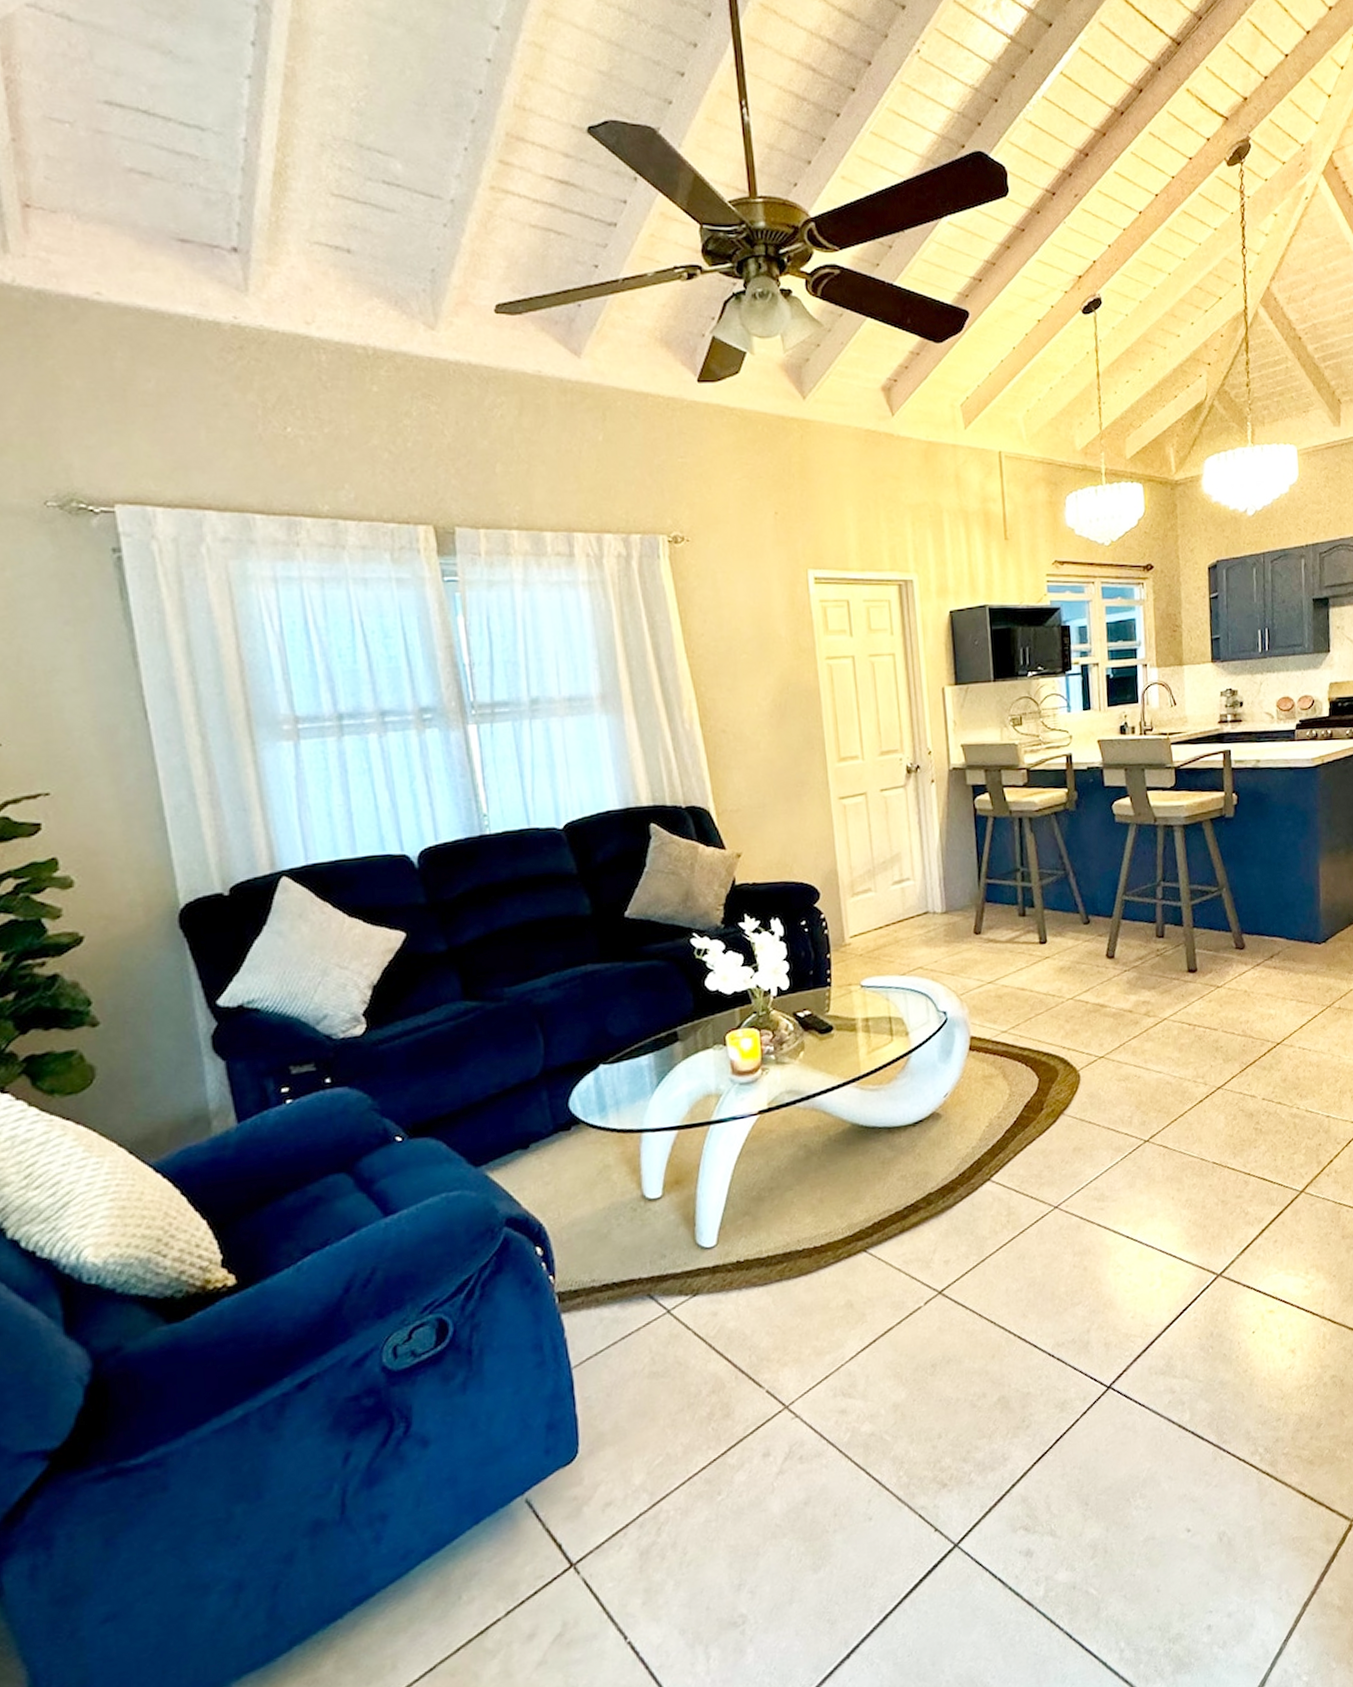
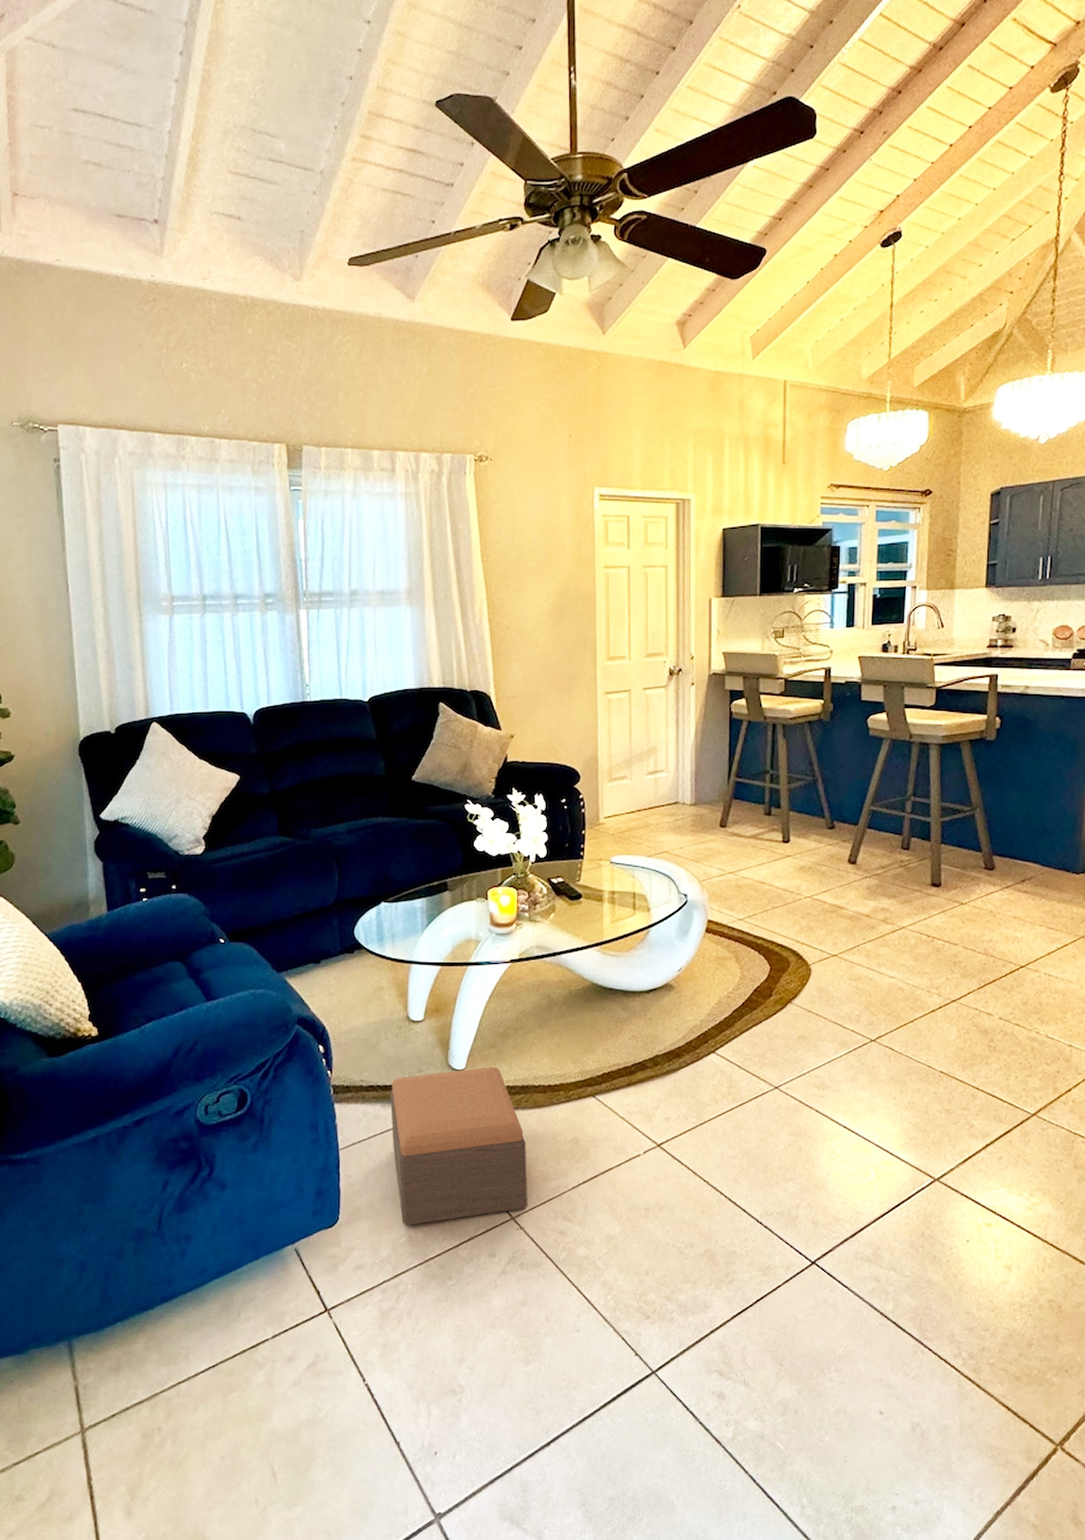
footstool: none [629,1236,803,1443] -> present [390,1066,528,1226]

